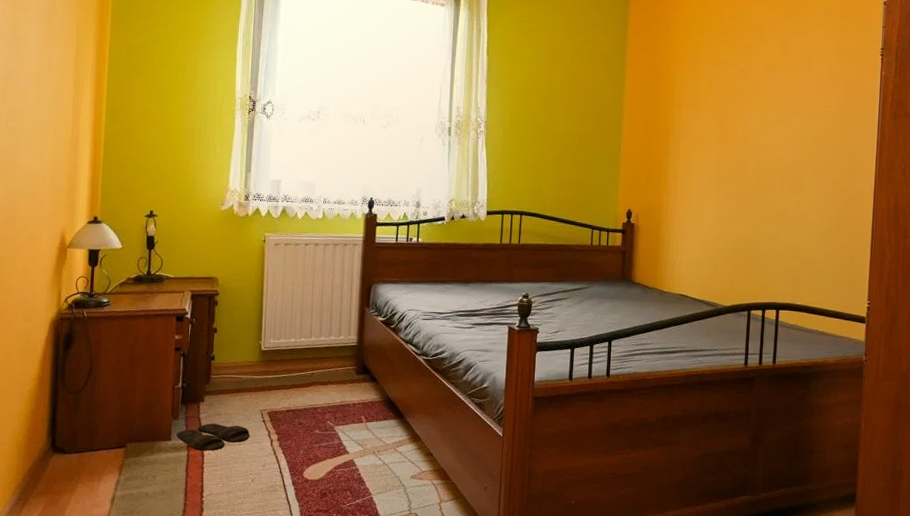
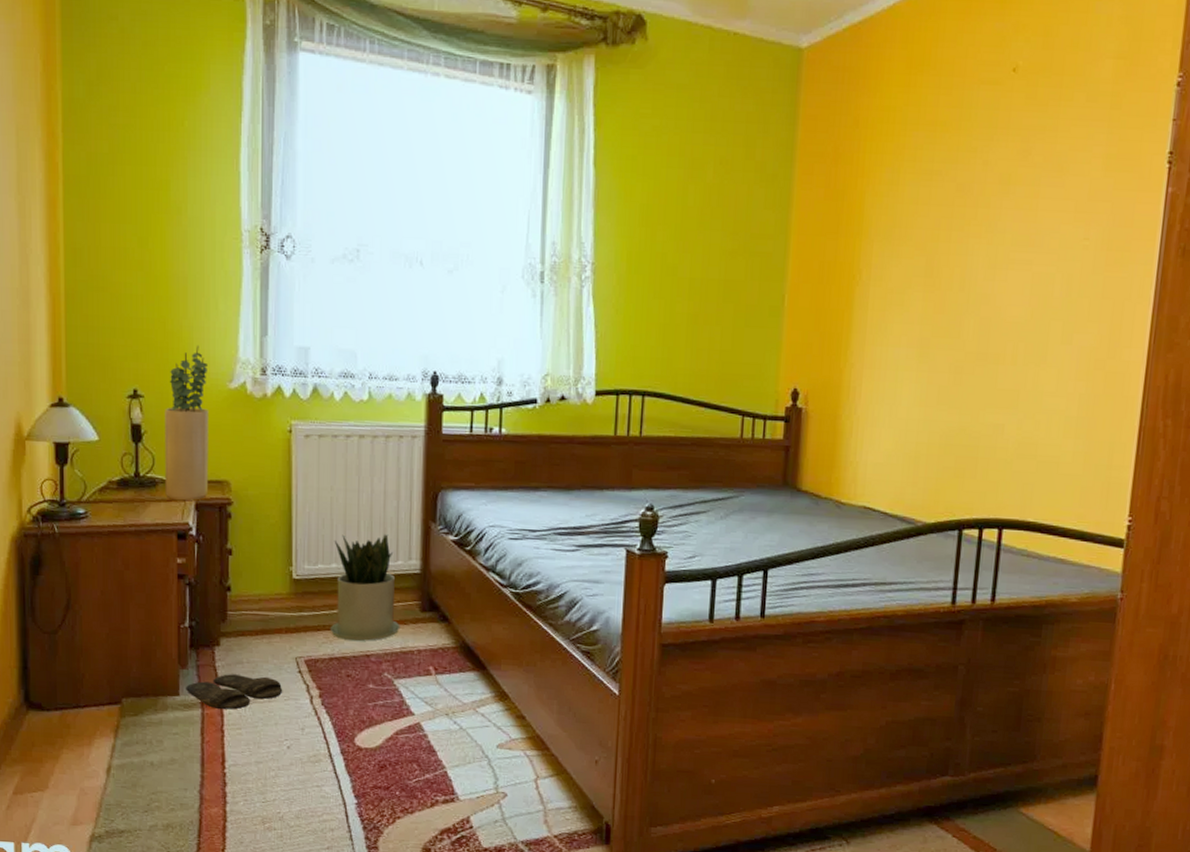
vase: none [169,178,207,293] -> present [165,345,209,501]
planter: none [287,316,341,397] -> present [330,534,400,641]

